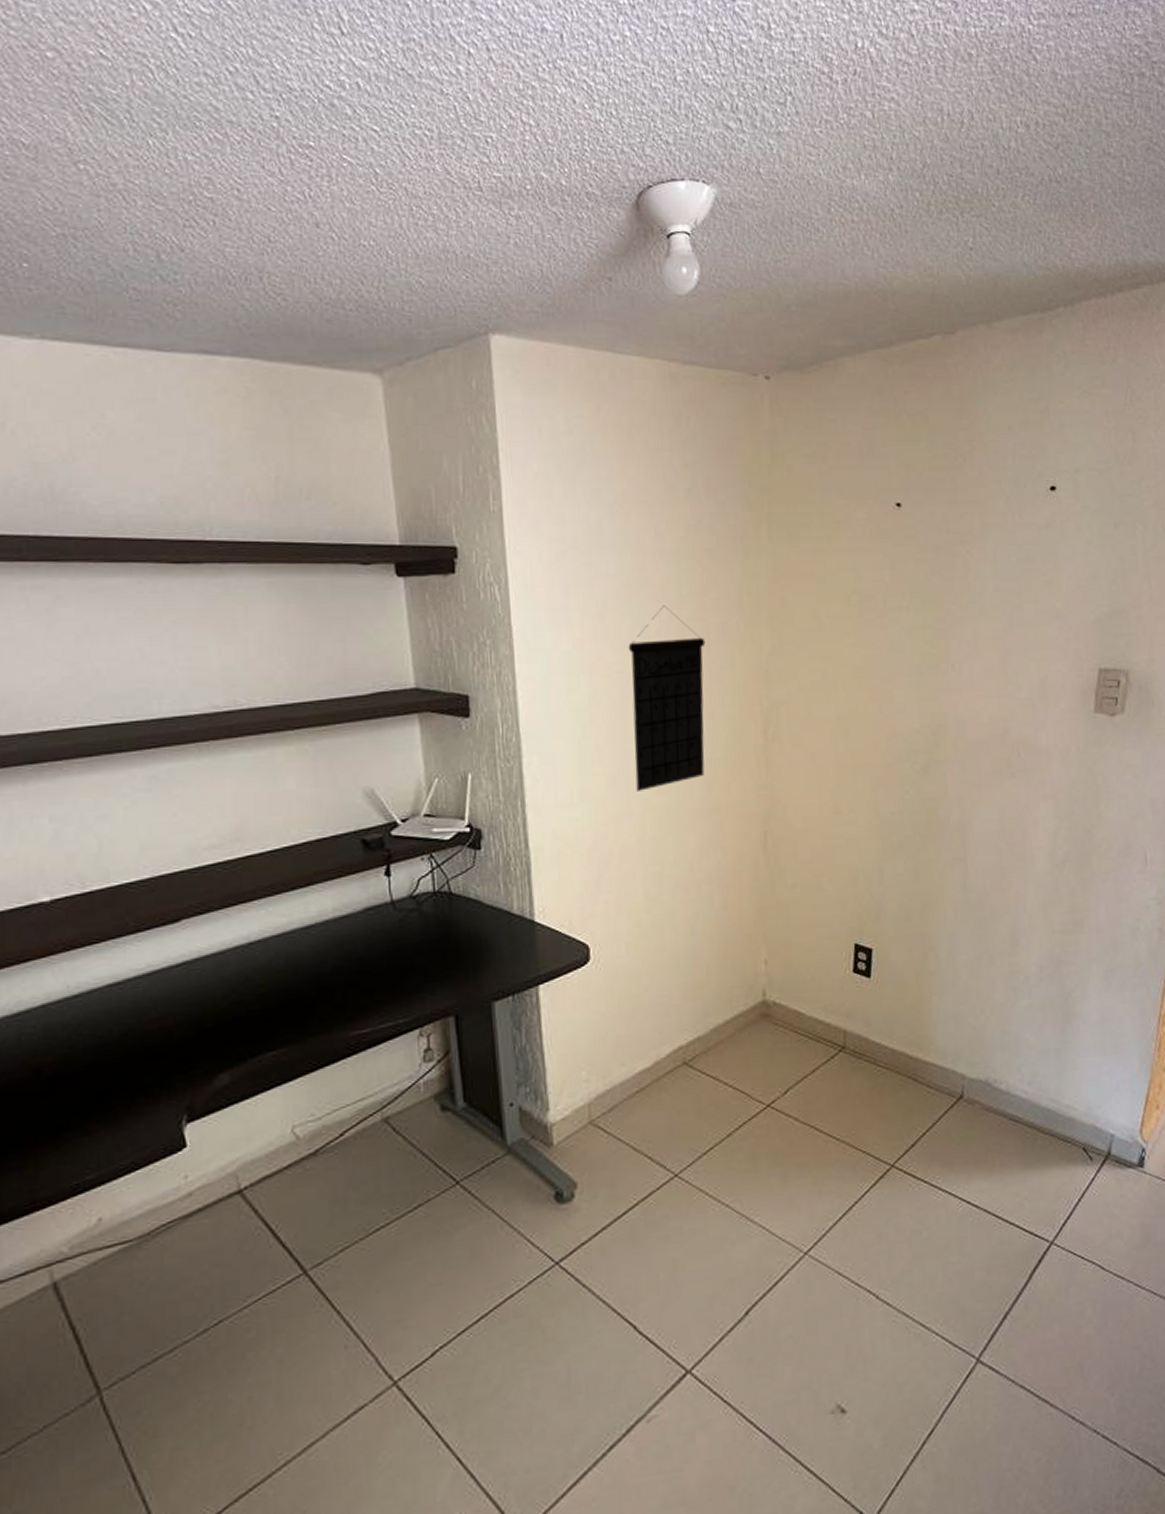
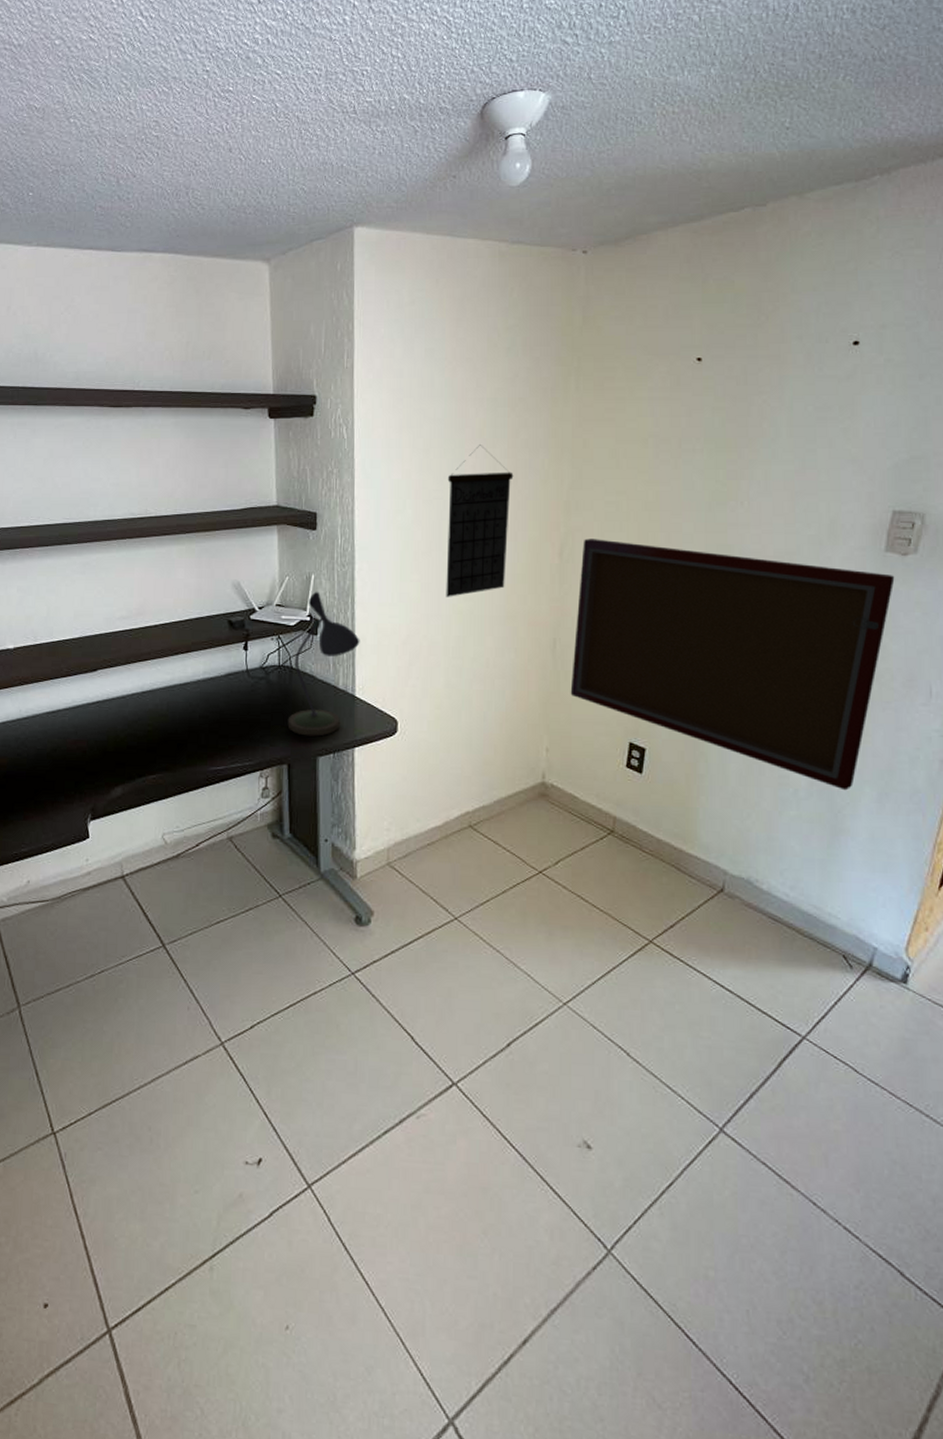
desk lamp: none [450,794,536,978] -> present [287,591,360,737]
wall art: none [786,712,1106,972] -> present [570,539,895,791]

